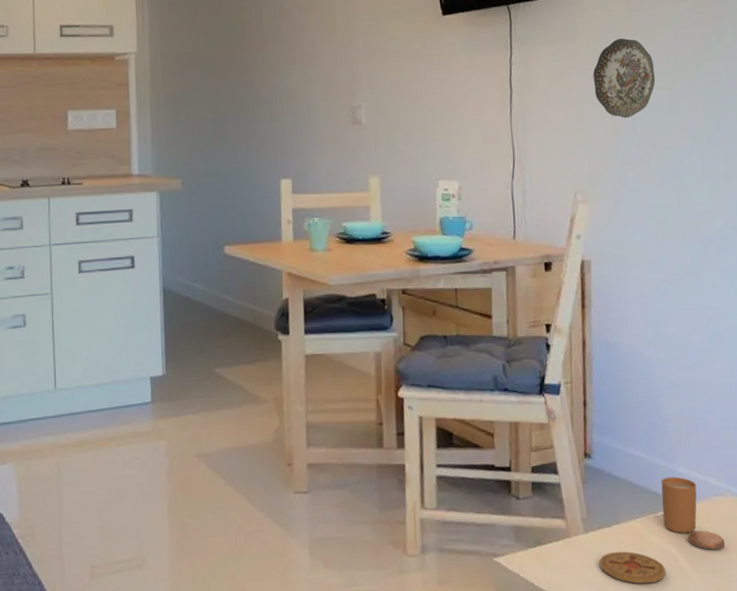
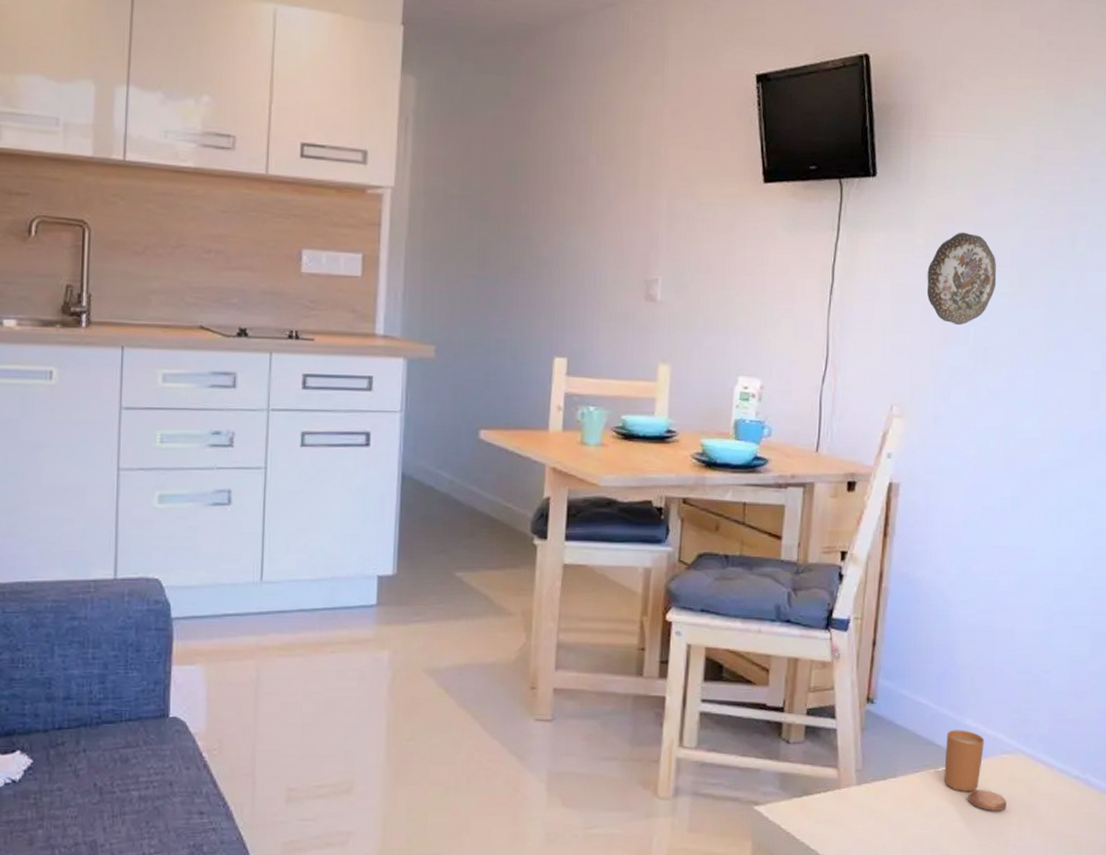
coaster: present [599,551,666,584] -> none [869,807,941,844]

